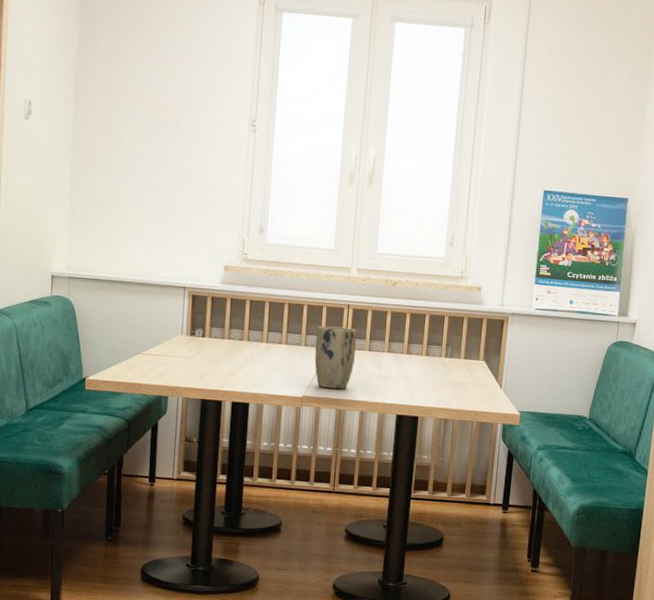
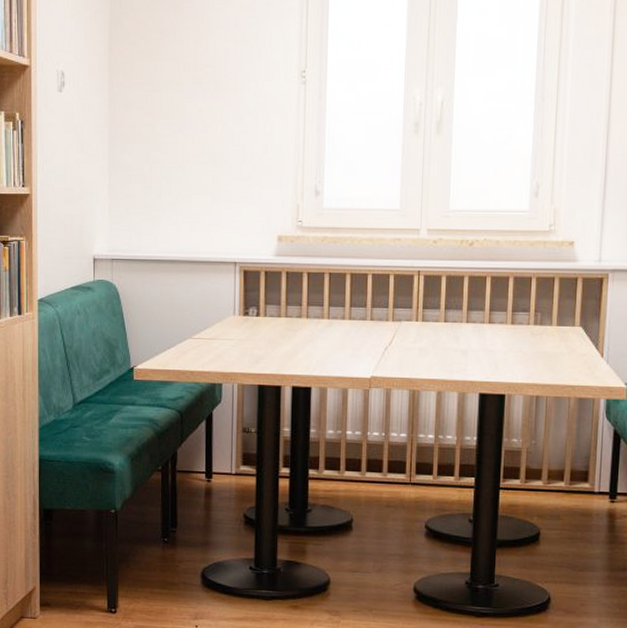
plant pot: present [314,326,357,390] -> none [383,297,430,368]

